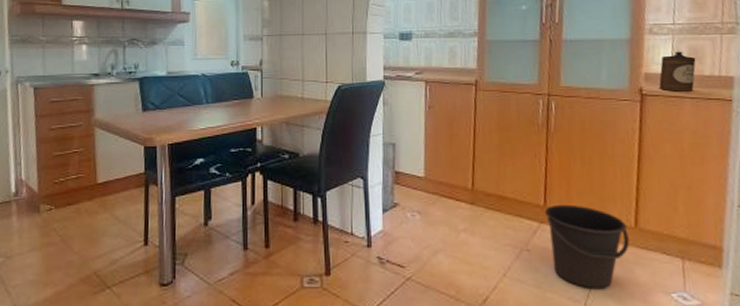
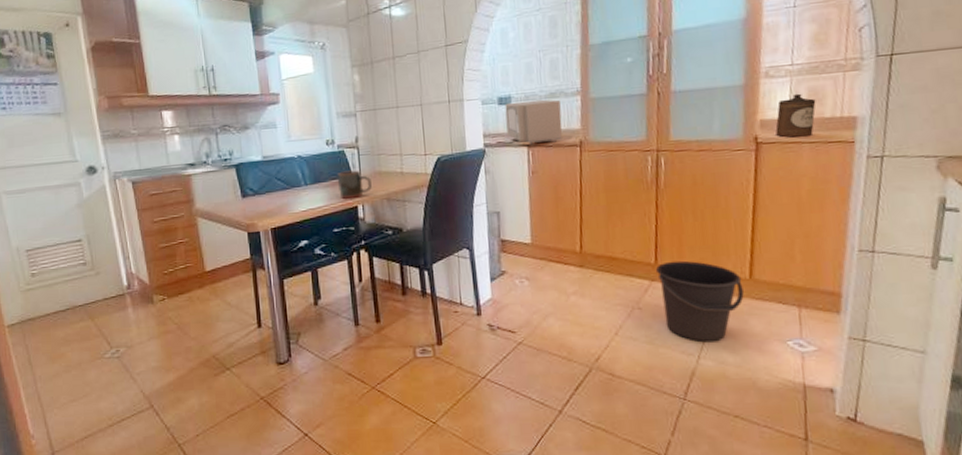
mug: none [238,92,272,121] -> present [337,170,372,200]
microwave: none [405,38,460,81] -> present [505,99,563,146]

